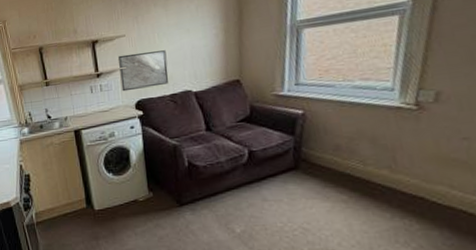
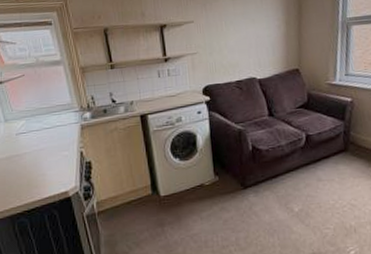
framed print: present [118,50,169,92] -> none [187,38,235,77]

